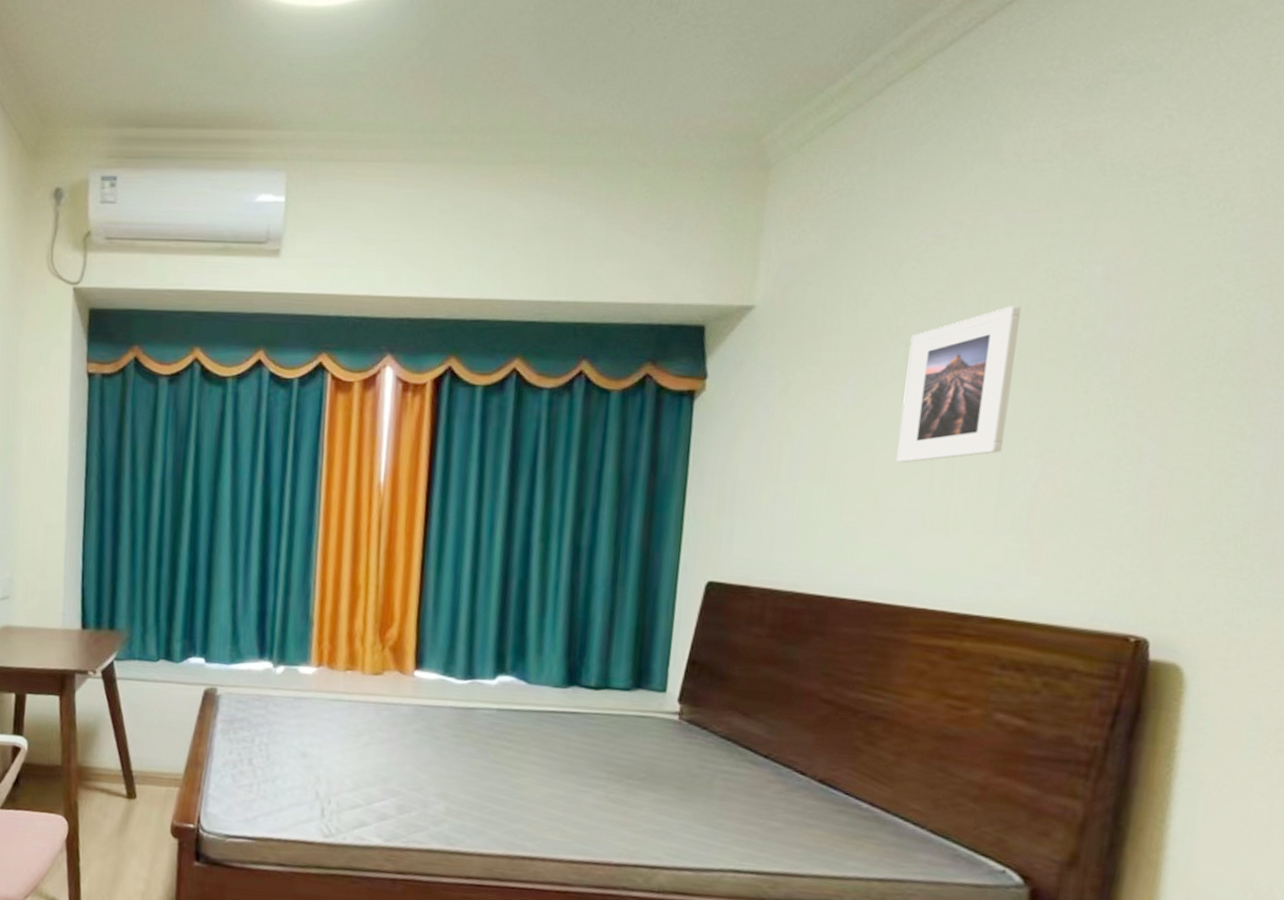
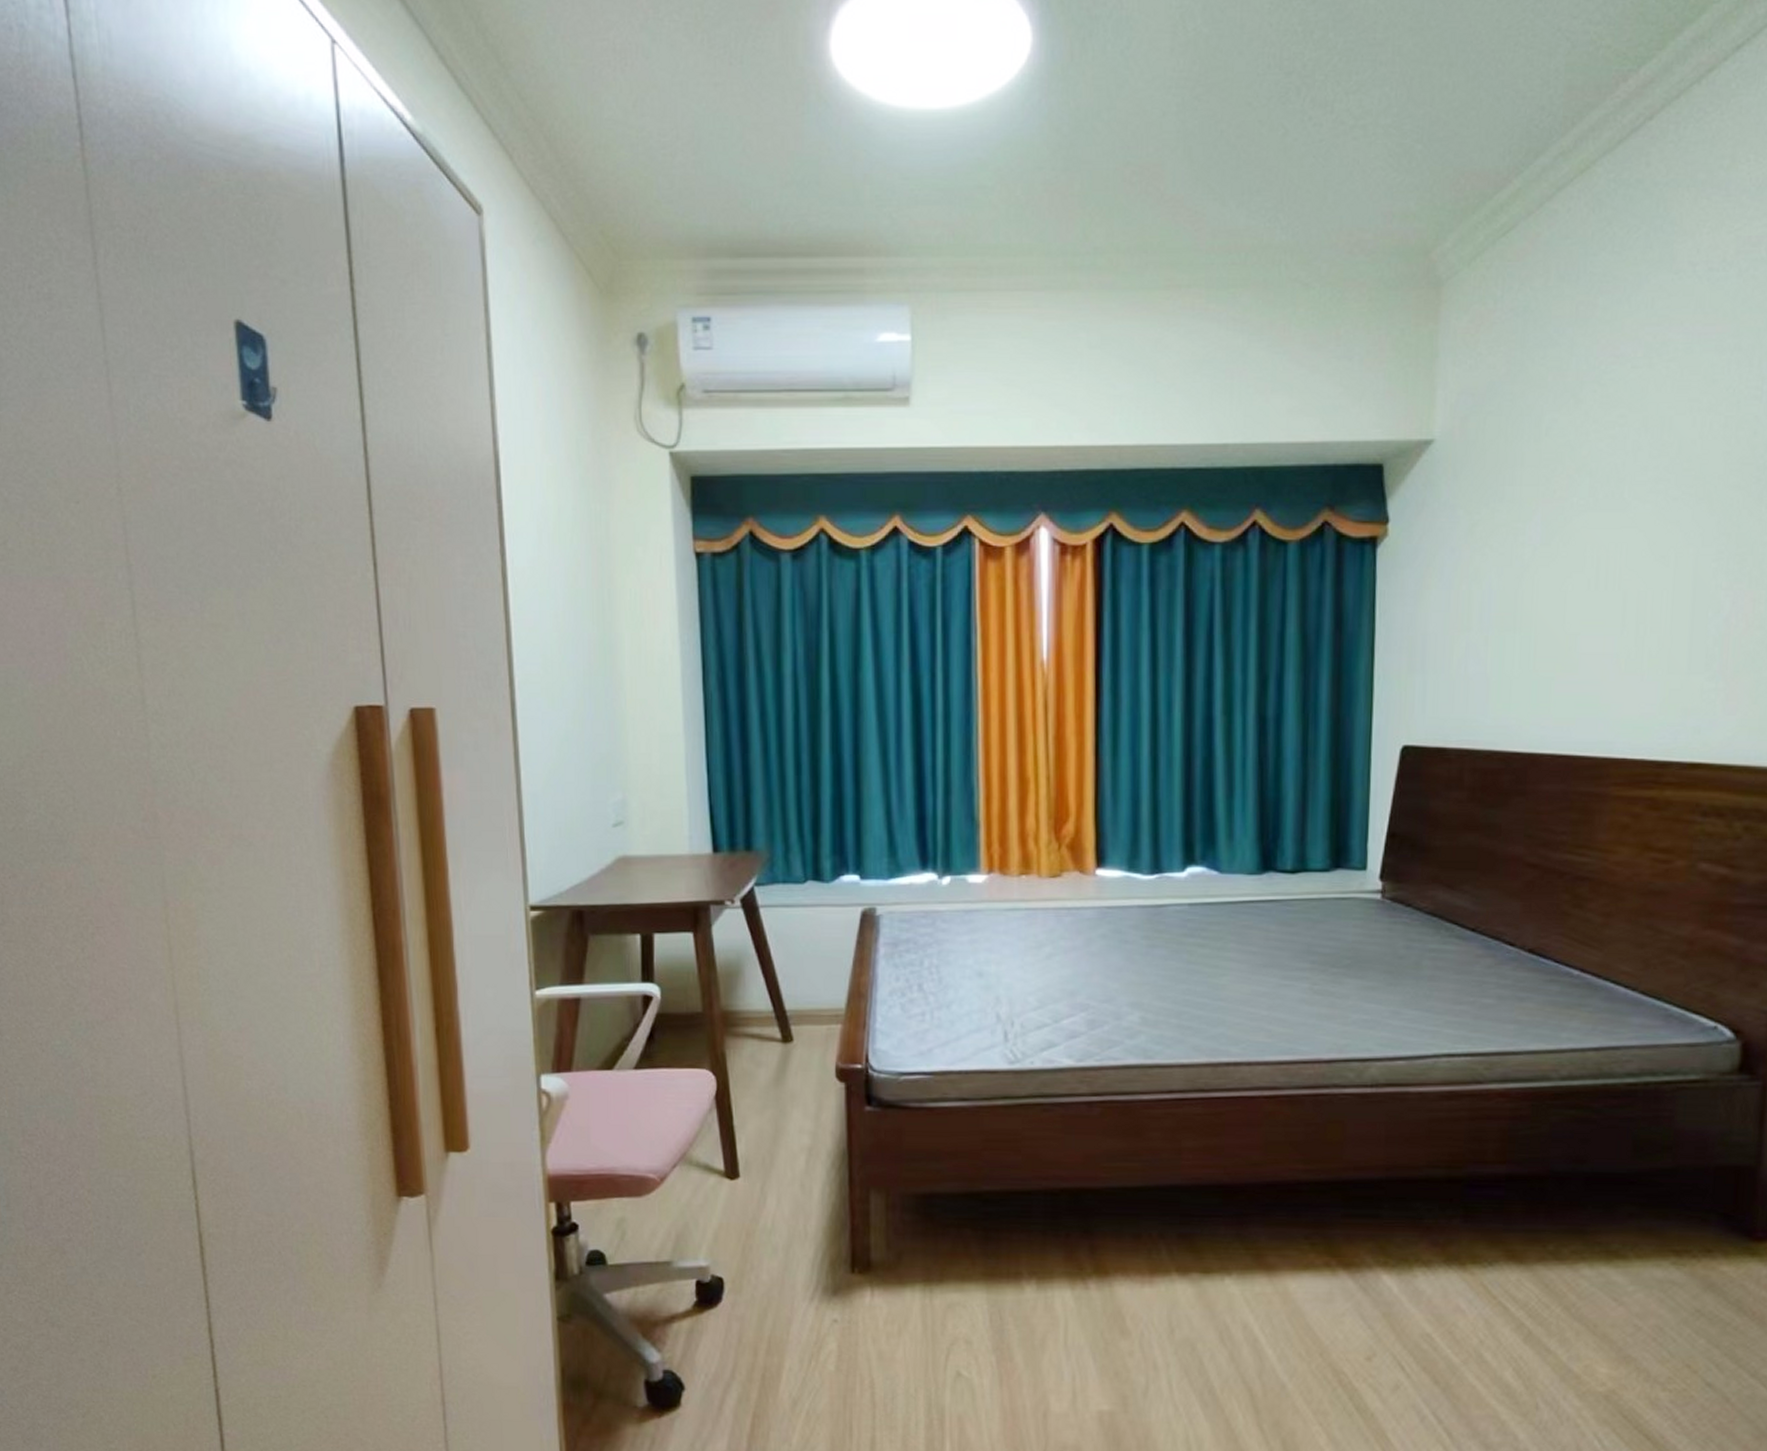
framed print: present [896,305,1022,463] -> none [1588,427,1705,603]

